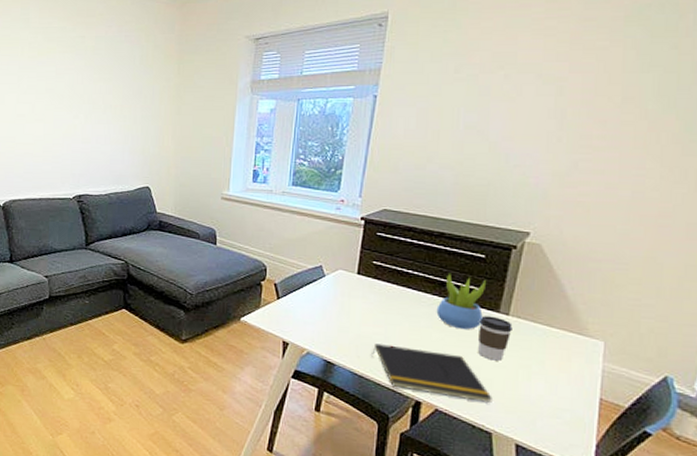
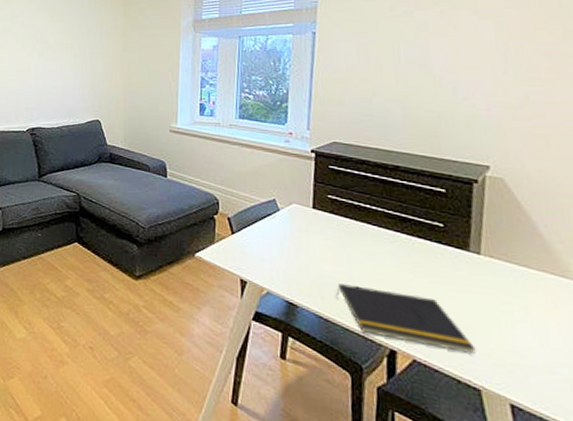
succulent plant: present [436,273,487,330] -> none [400,208,452,270]
coffee cup: present [478,316,513,361] -> none [449,254,487,306]

